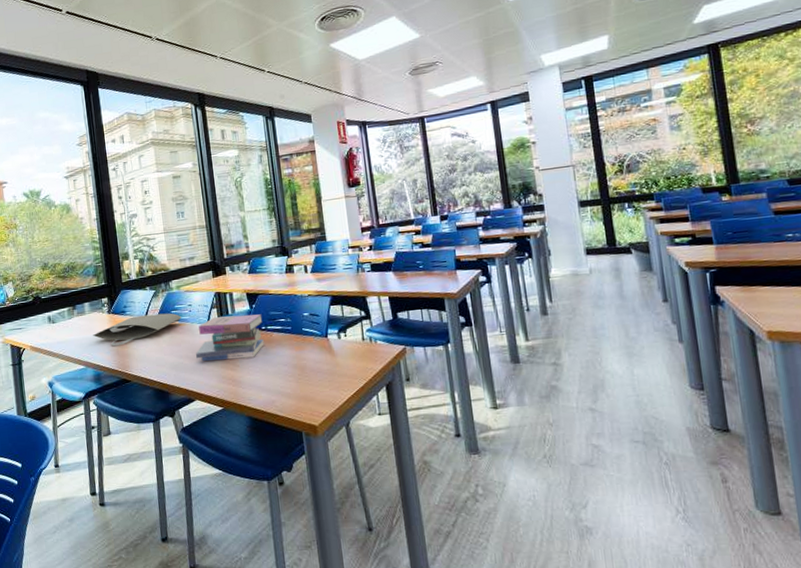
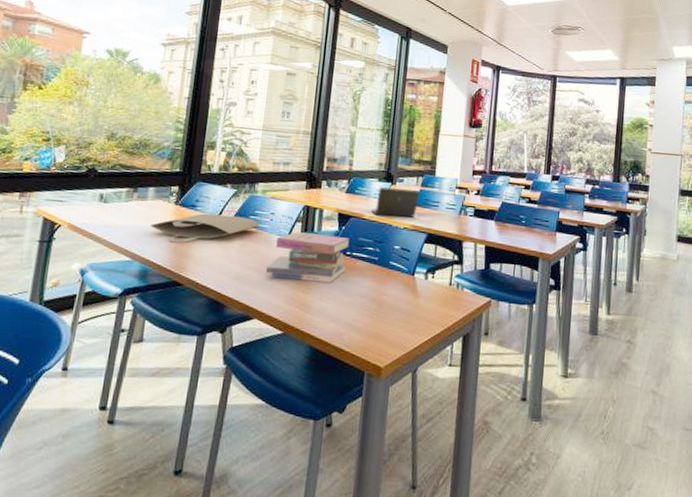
laptop: none [275,258,317,289] -> present [371,187,421,218]

